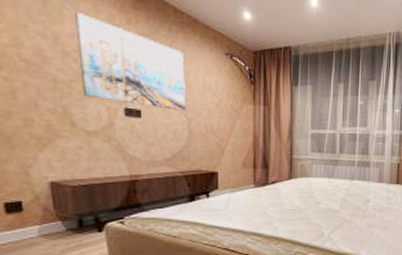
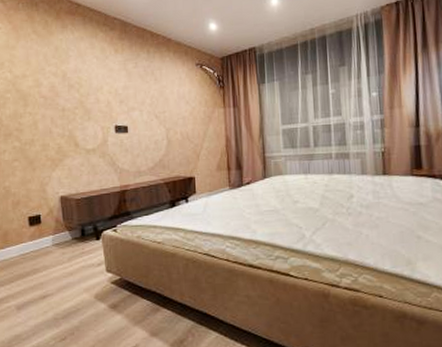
wall art: present [74,11,187,111] -> none [76,50,165,122]

